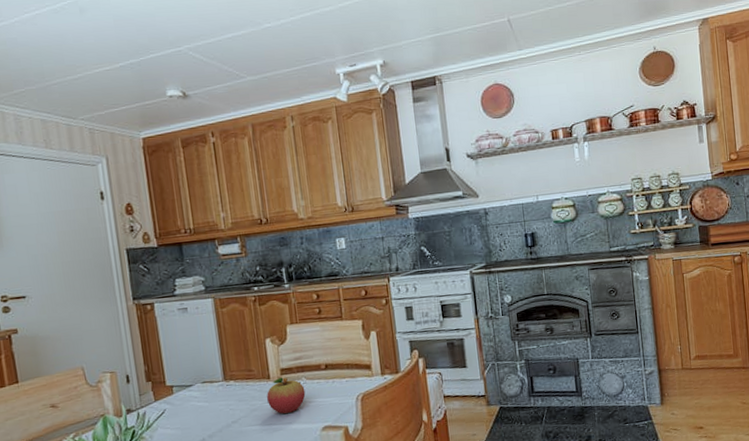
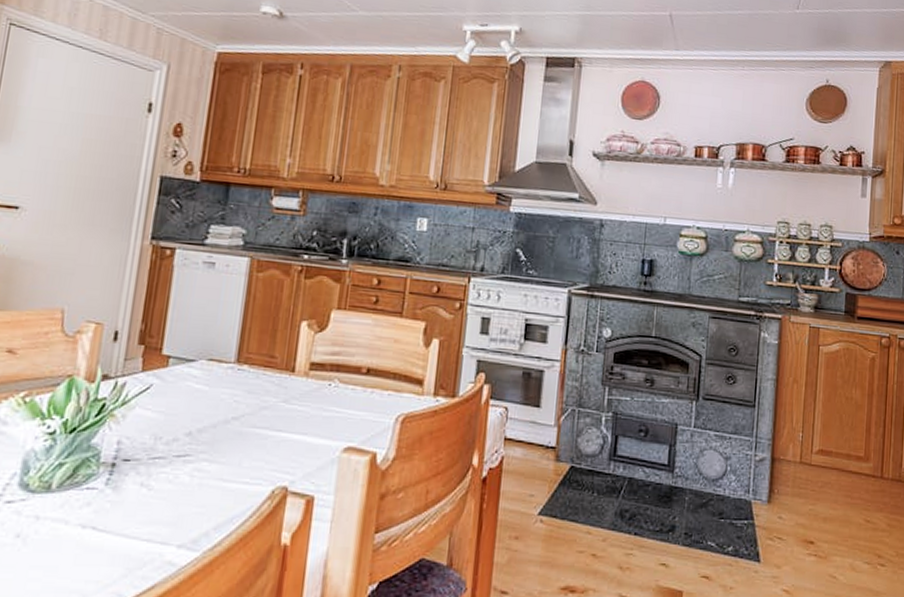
fruit: present [267,377,306,414] -> none [284,373,335,421]

